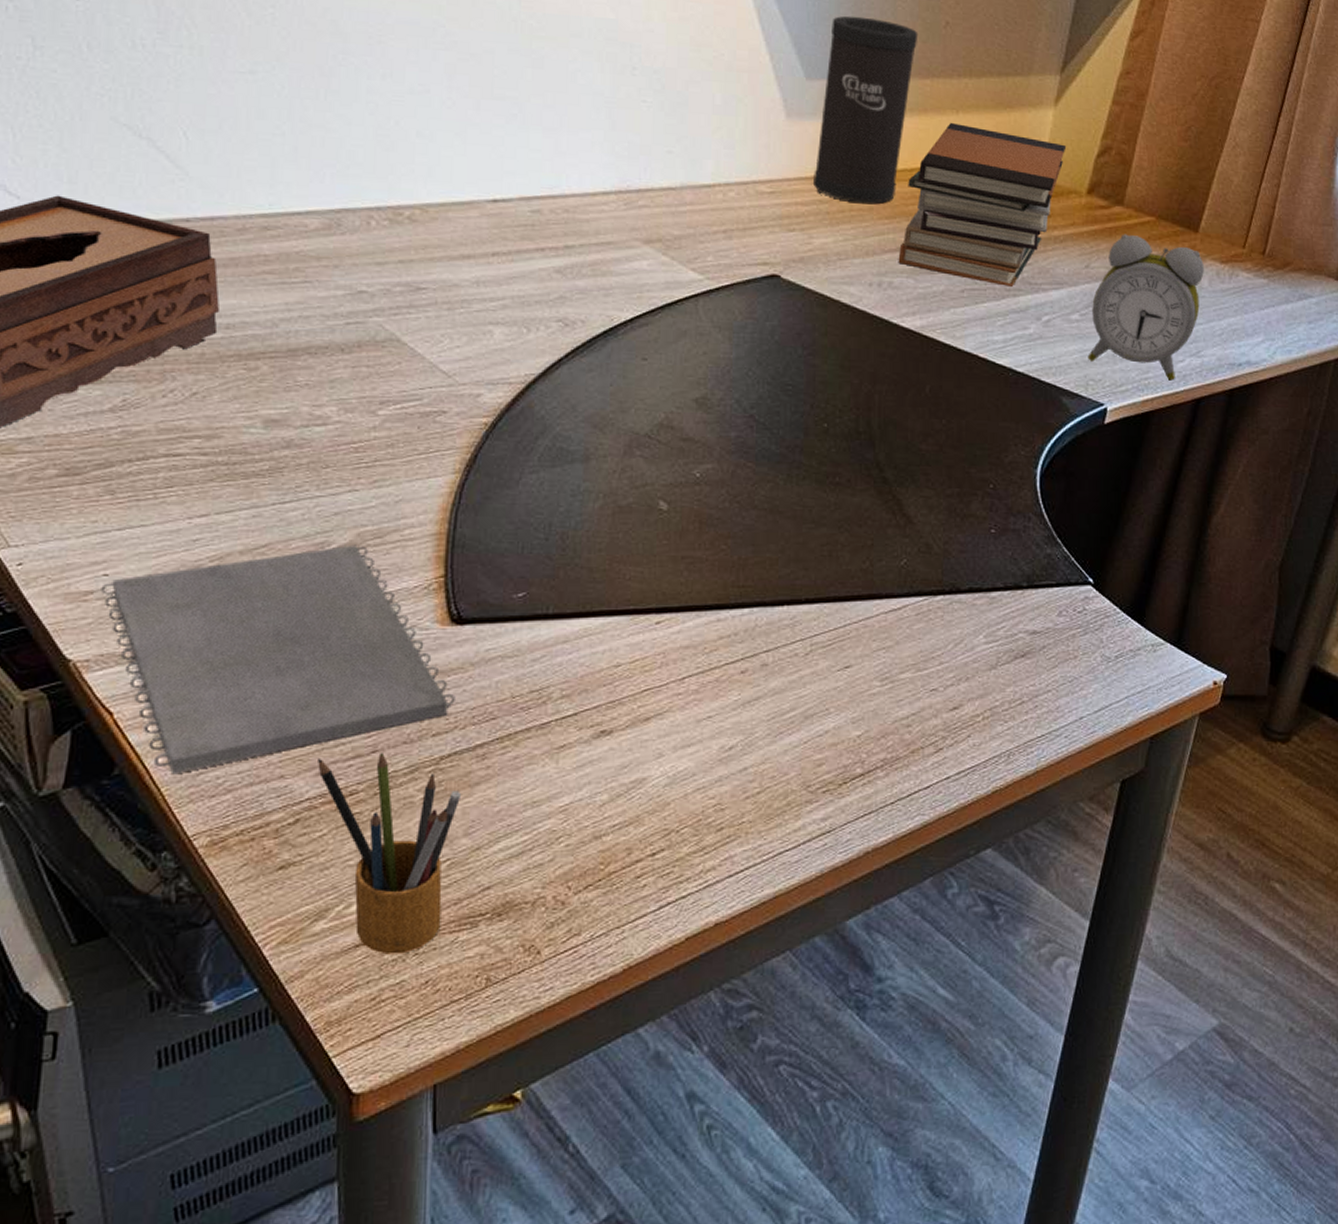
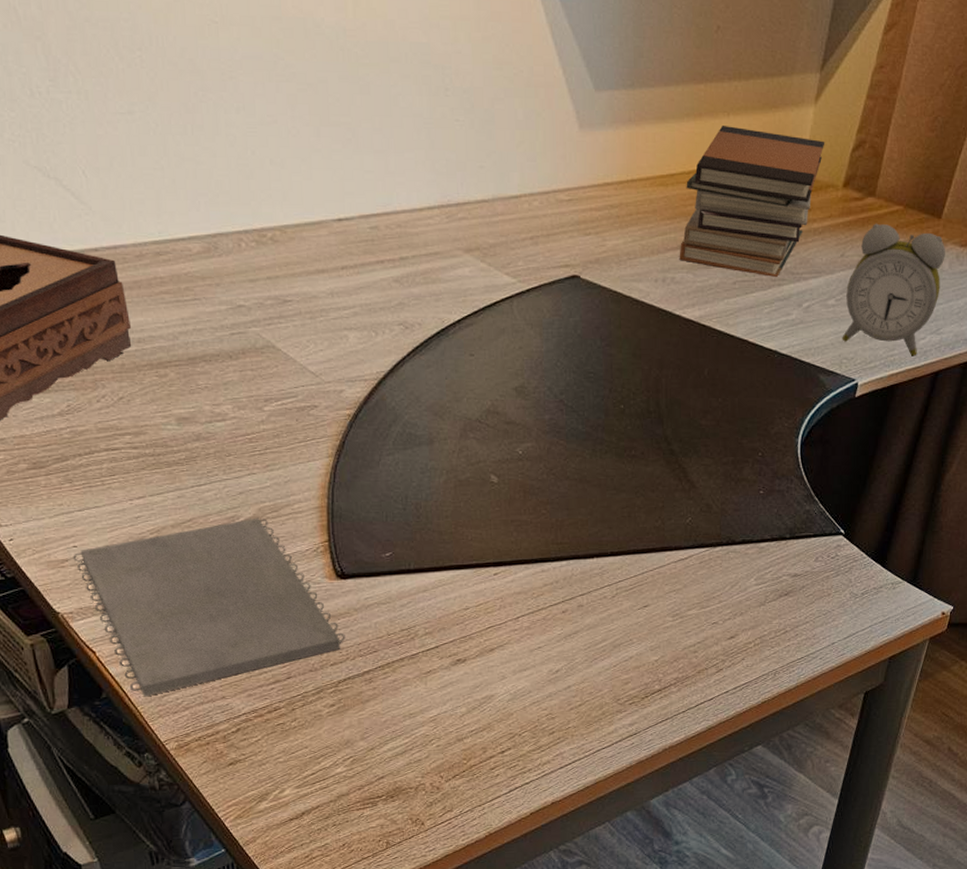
pencil box: present [318,751,462,955] -> none [248,678,357,826]
speaker: present [814,16,918,204] -> none [605,26,693,206]

